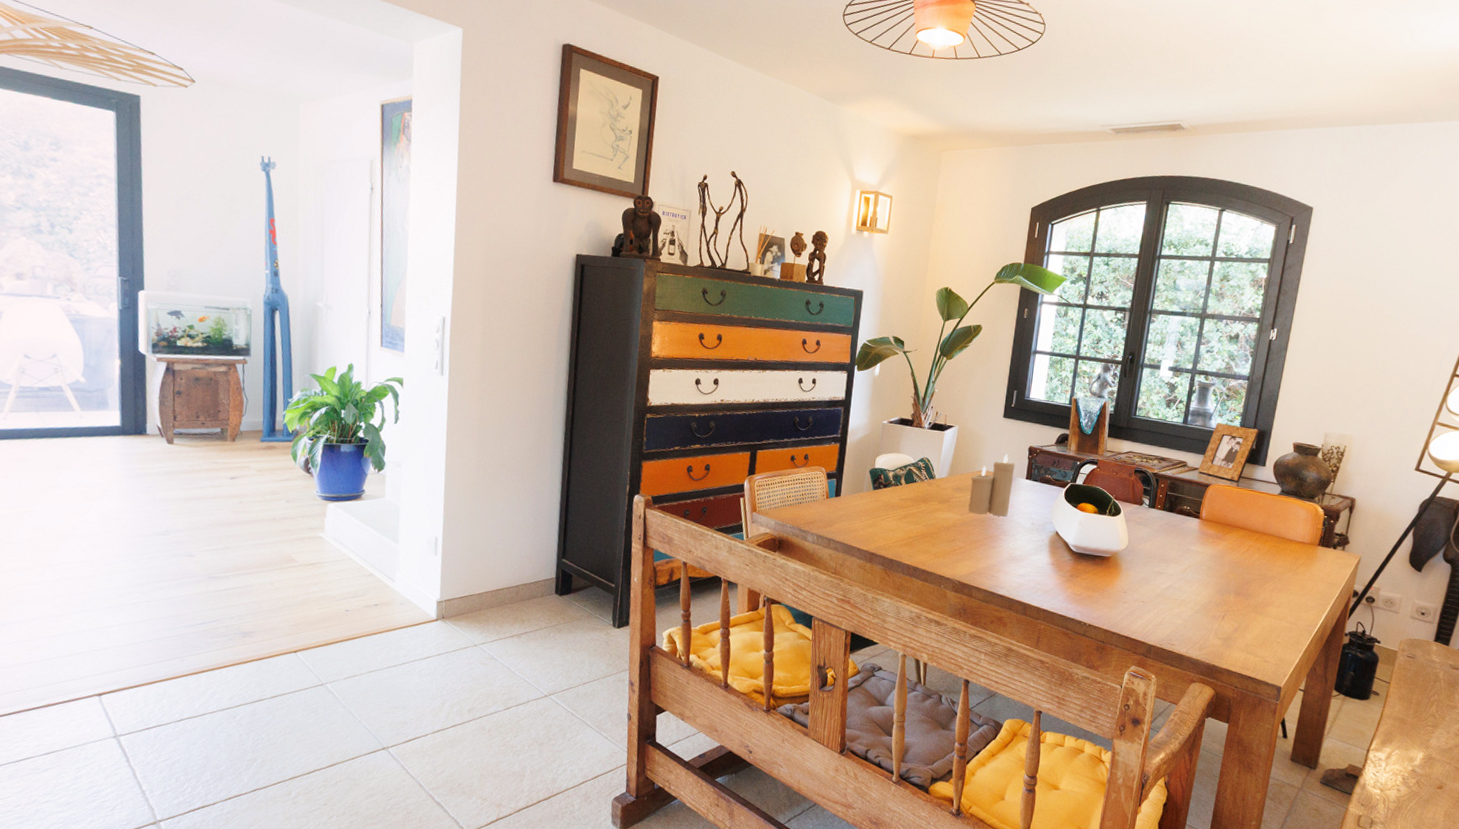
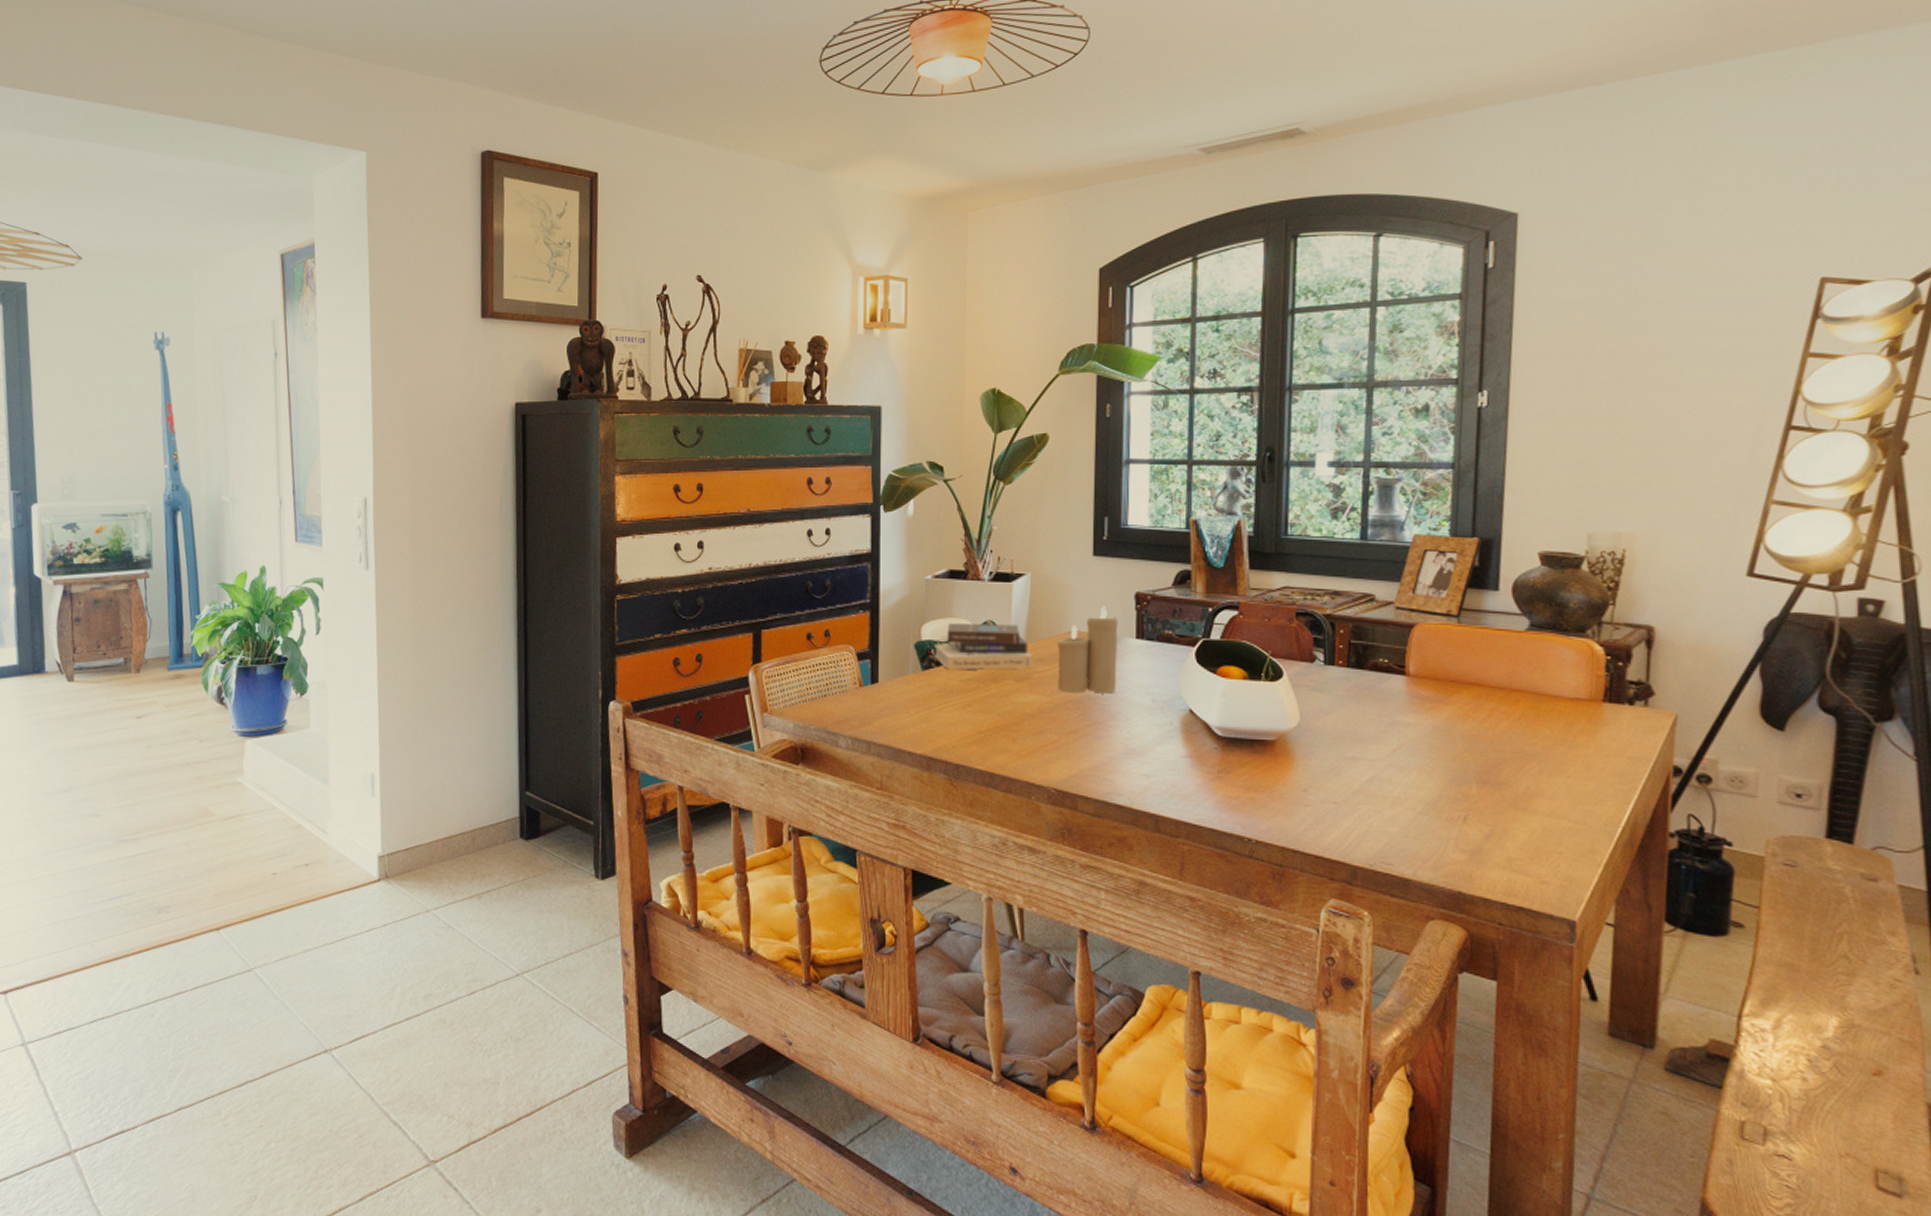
books: none [883,456,953,495] -> present [934,622,1033,671]

